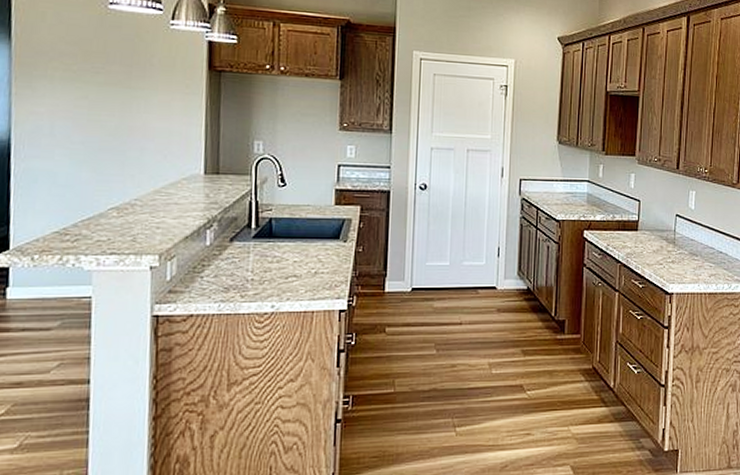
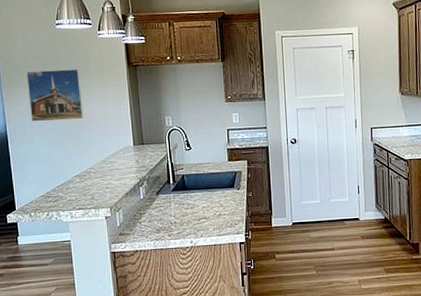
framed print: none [52,60,137,133] -> present [26,69,84,122]

